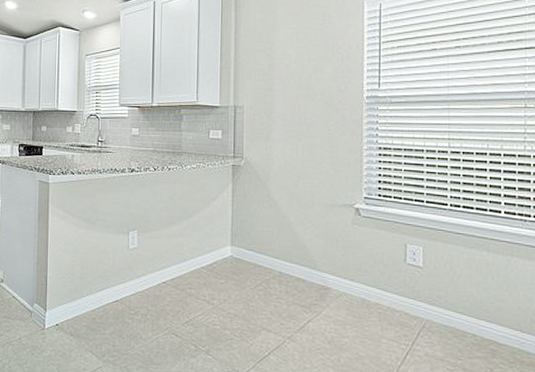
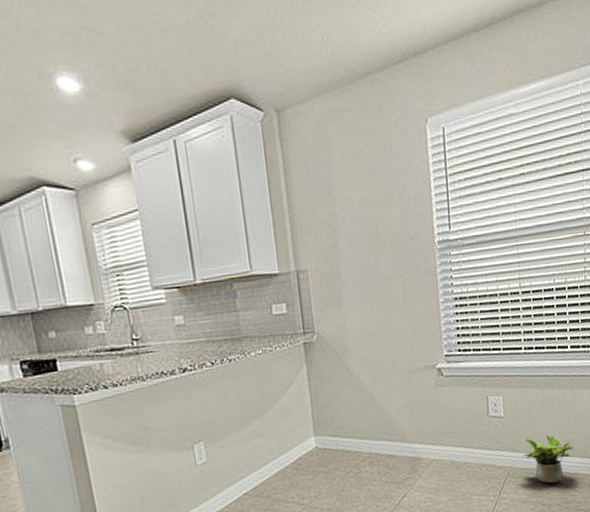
potted plant: none [441,294,504,349] -> present [522,435,574,484]

